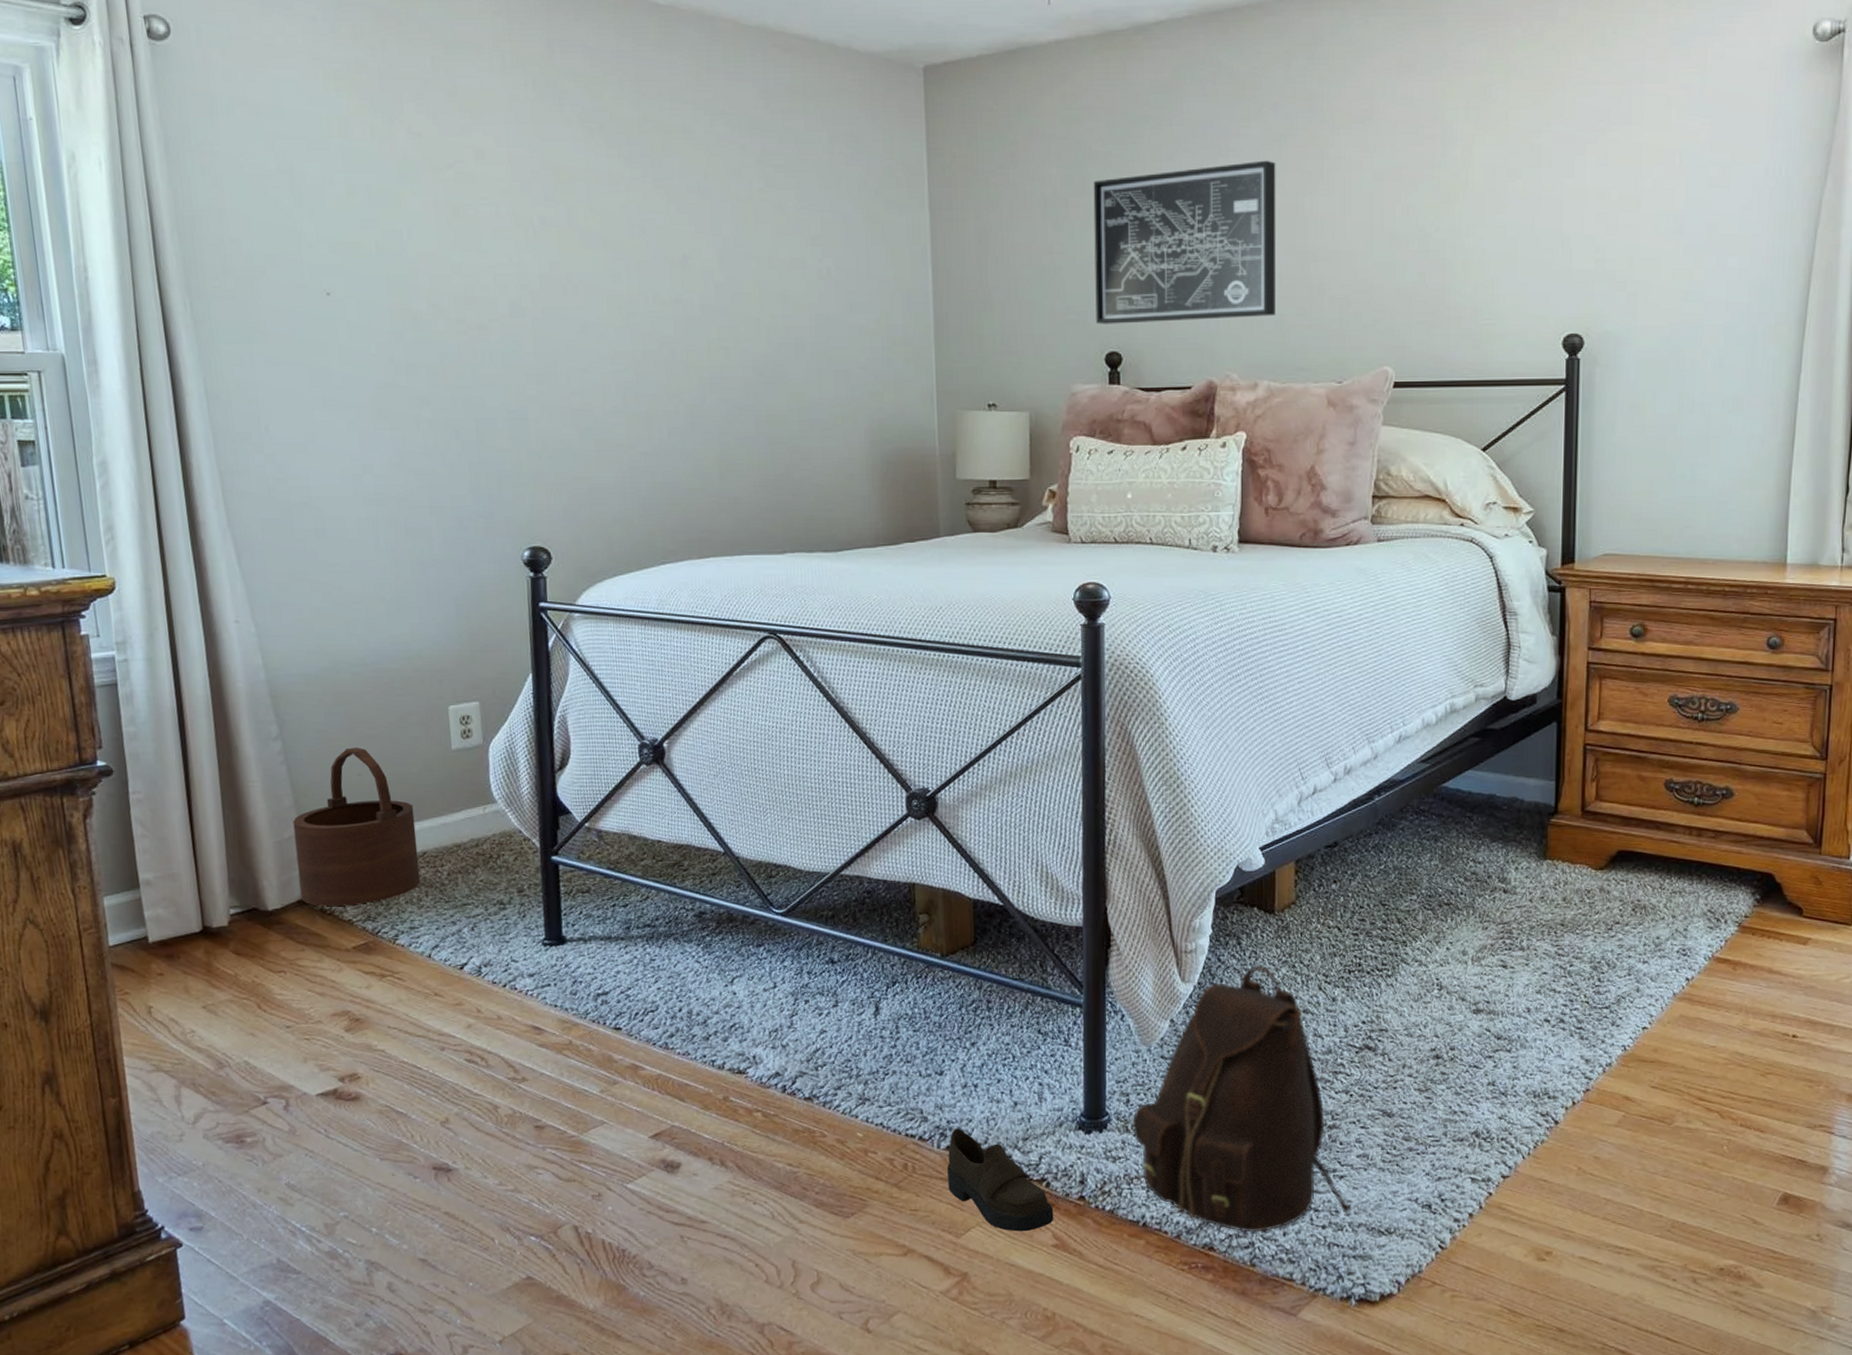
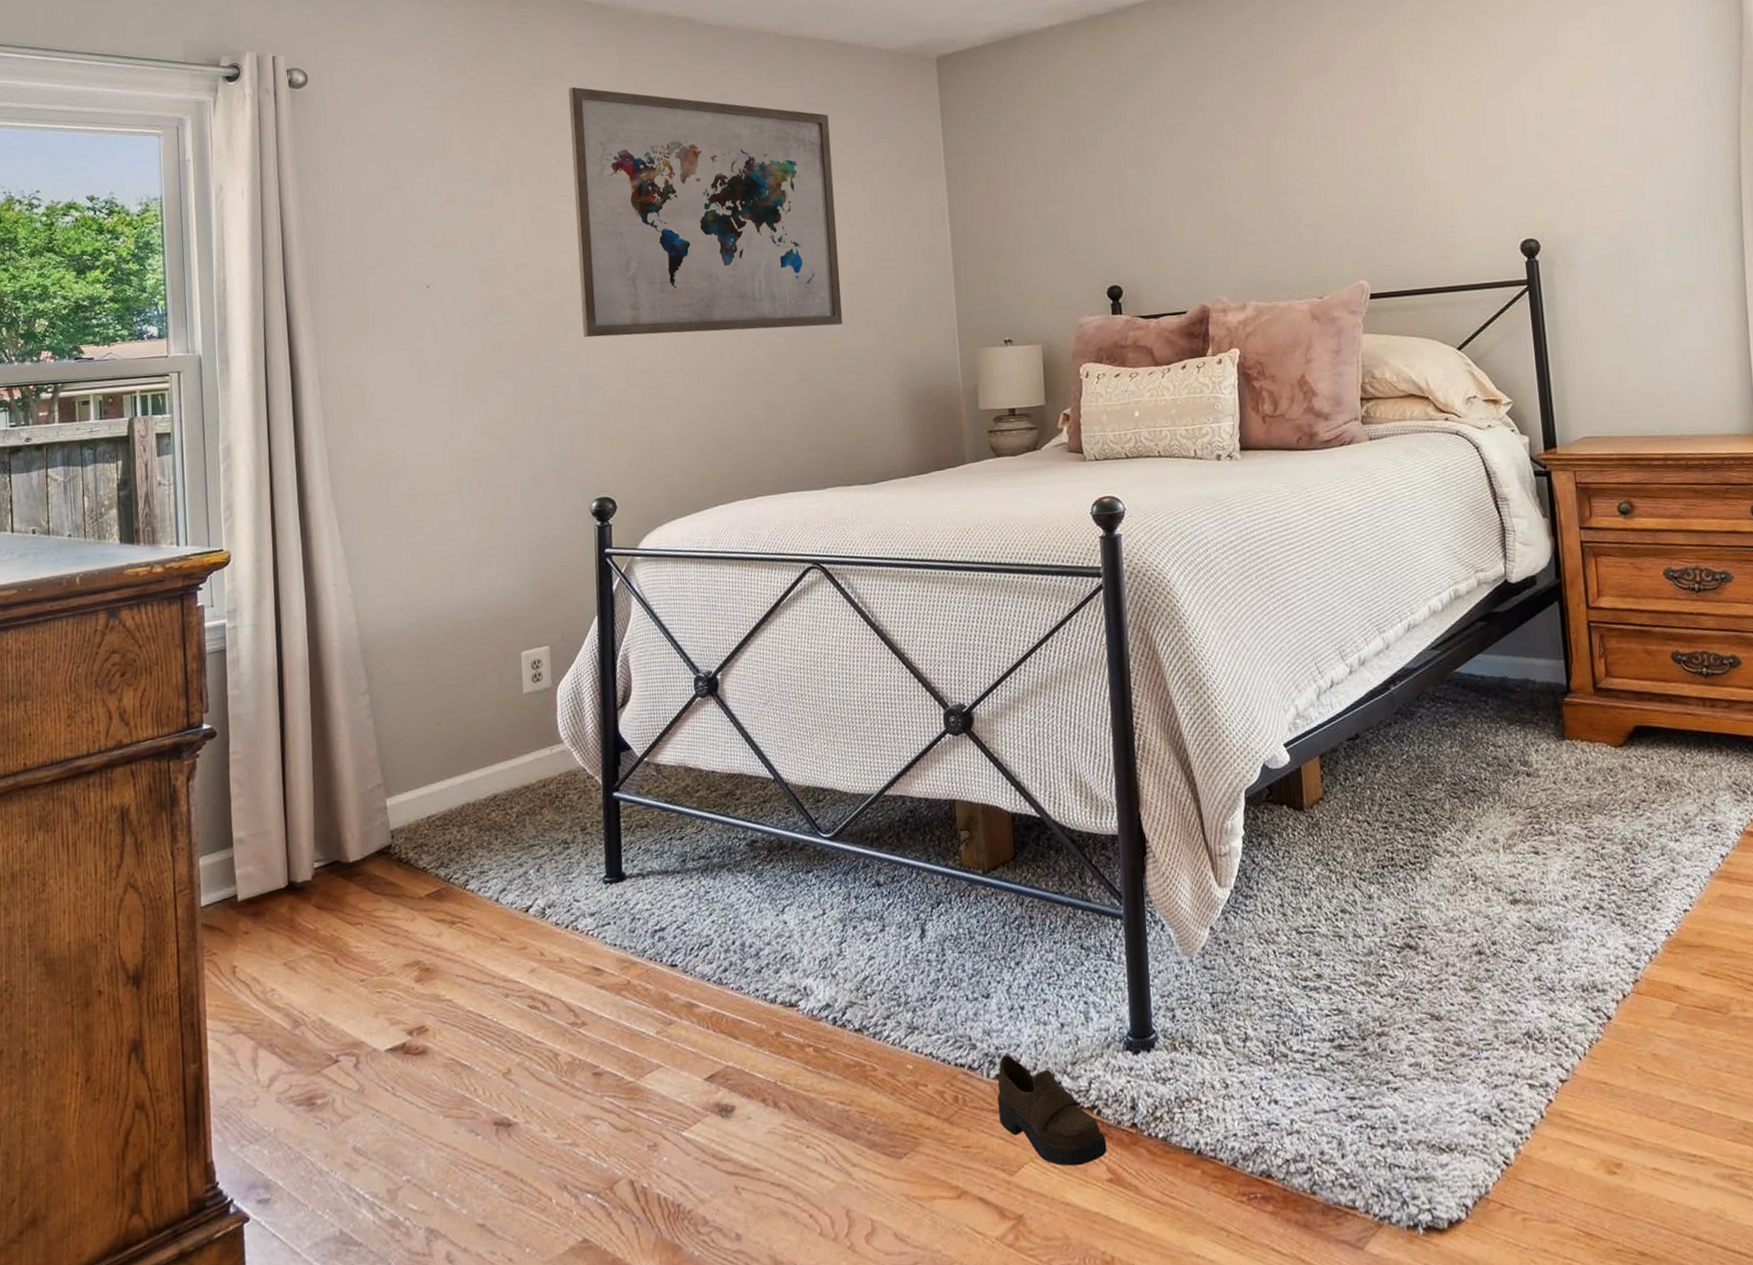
wooden bucket: present [292,747,421,906] -> none [376,697,491,855]
wall art: none [488,66,808,373] -> present [568,86,843,338]
wall art: present [1093,160,1276,324] -> none [1087,110,1257,263]
backpack: present [1132,965,1351,1233] -> none [1179,865,1409,1156]

